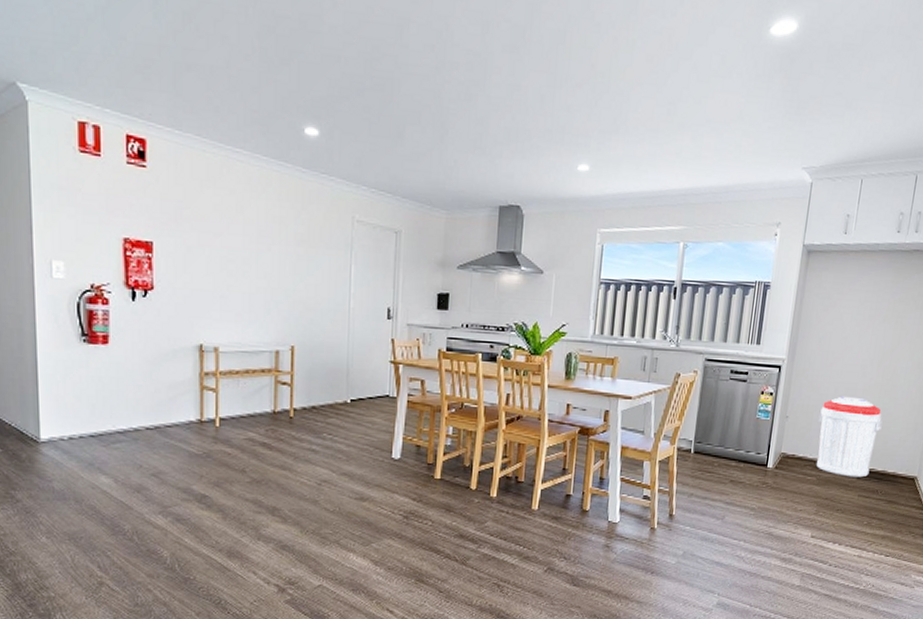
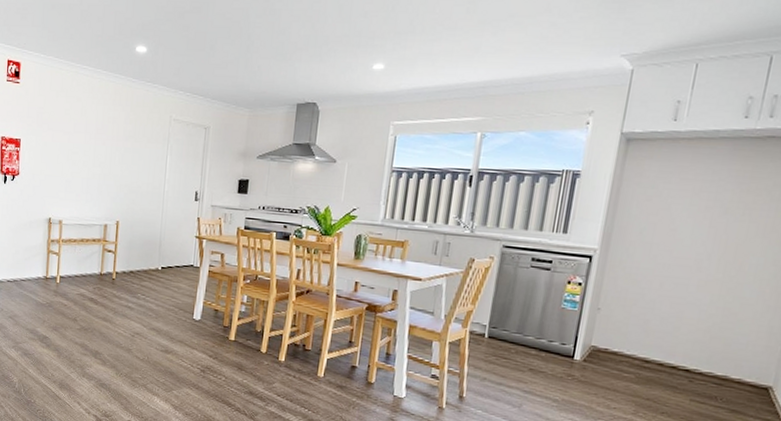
trash can: present [816,396,883,478] -> none [635,291,724,381]

